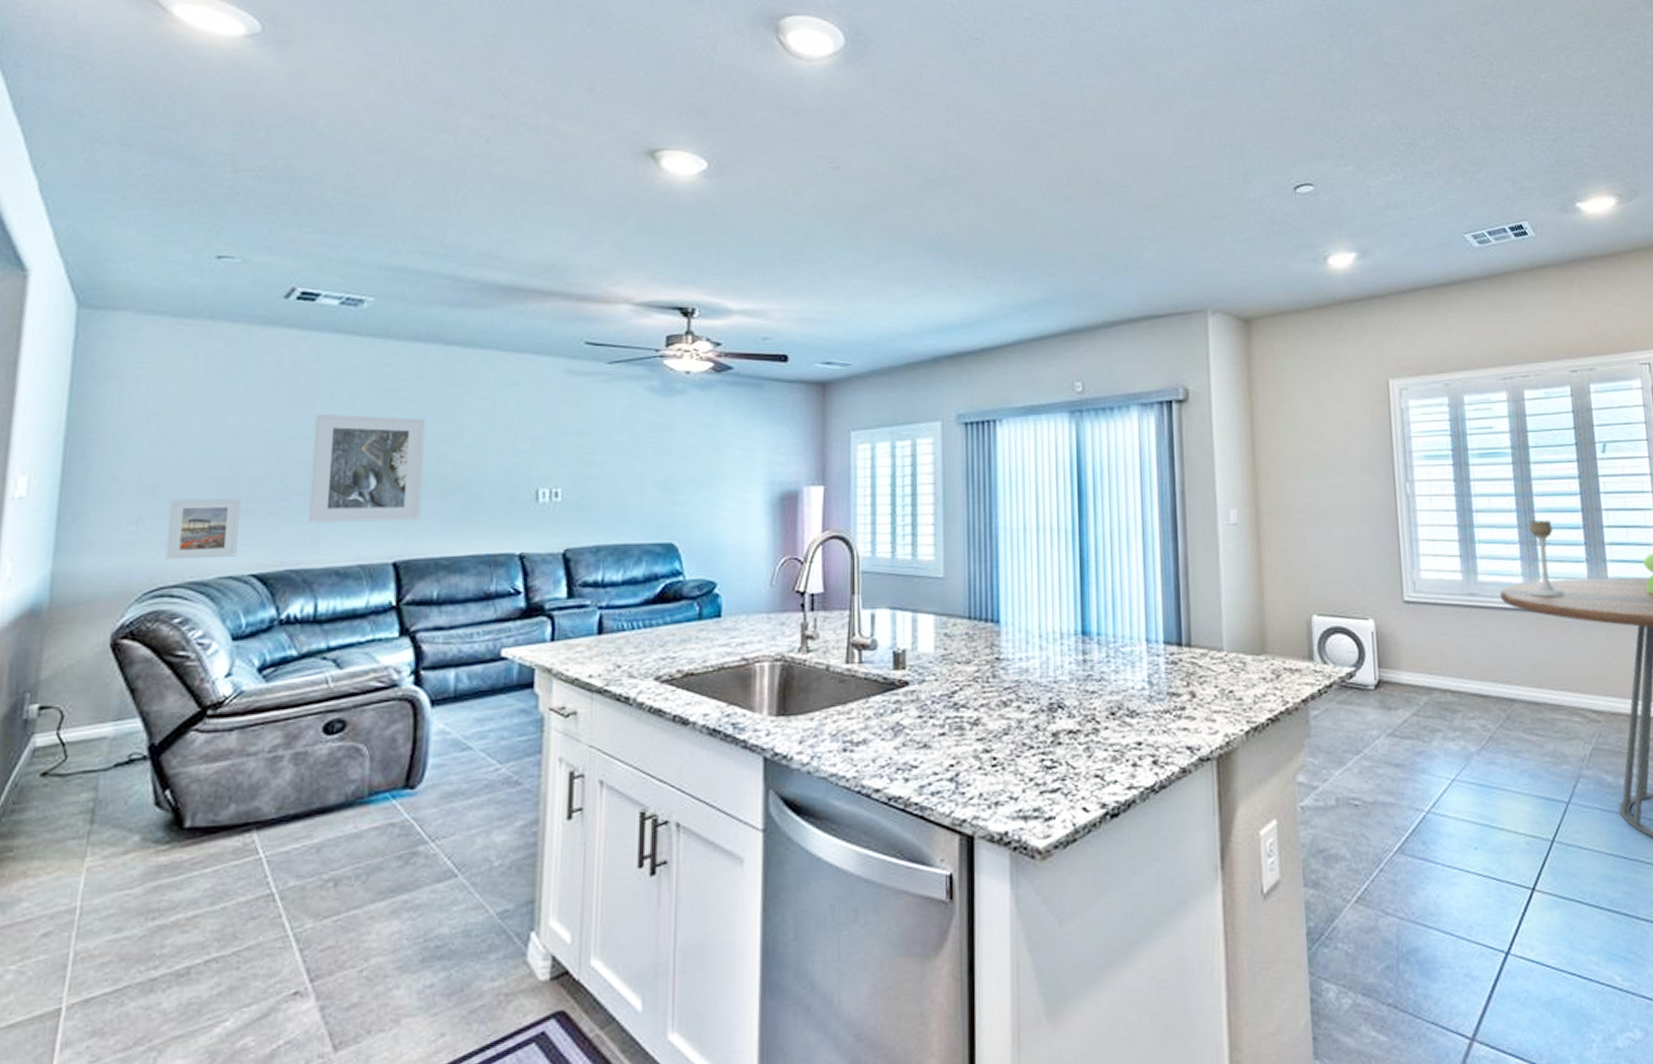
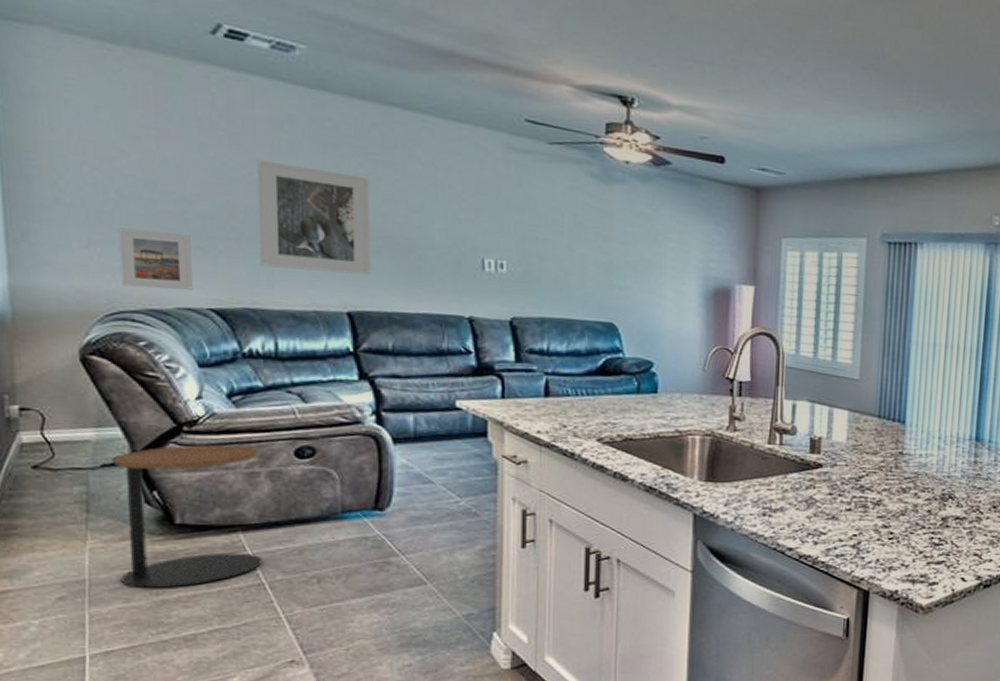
side table: none [115,726,285,914] -> present [114,444,263,589]

